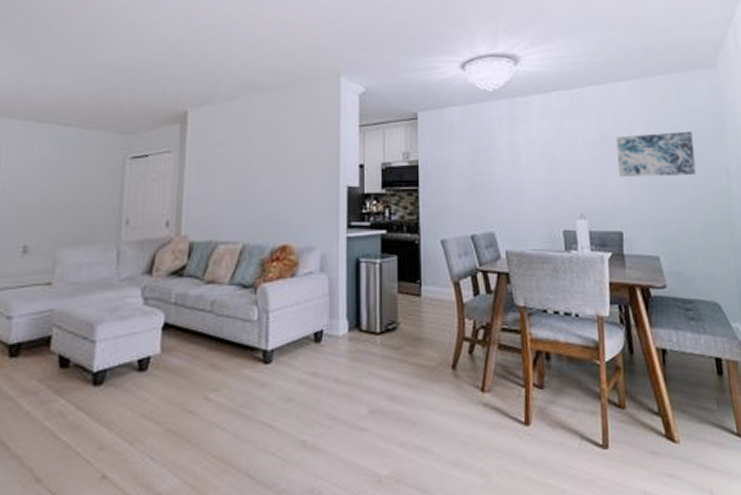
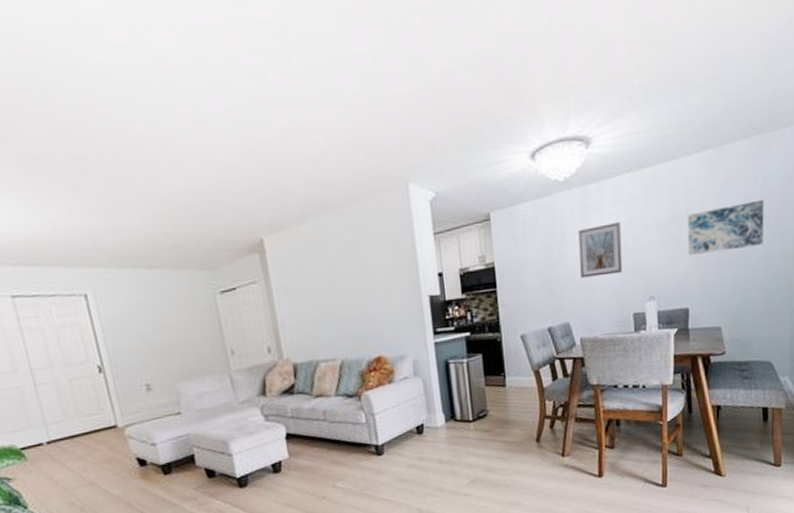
picture frame: none [506,135,551,187] -> present [578,221,623,278]

